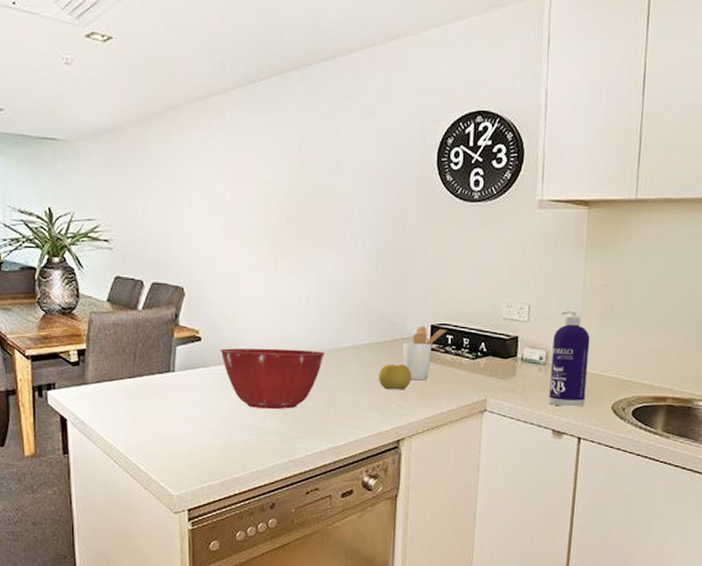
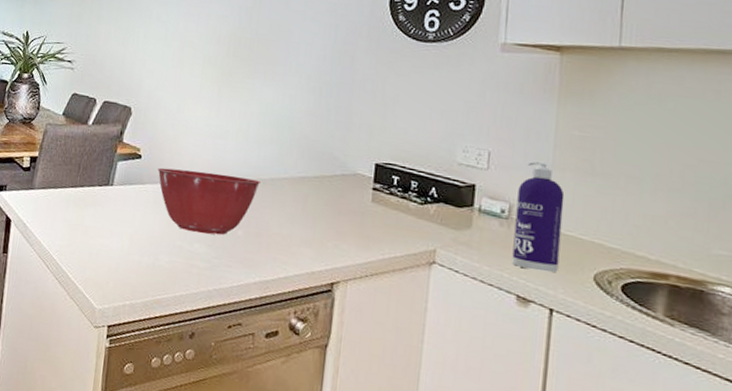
fruit: present [379,364,411,390] -> none [315,200,351,230]
utensil holder: present [402,326,447,381] -> none [342,163,393,221]

